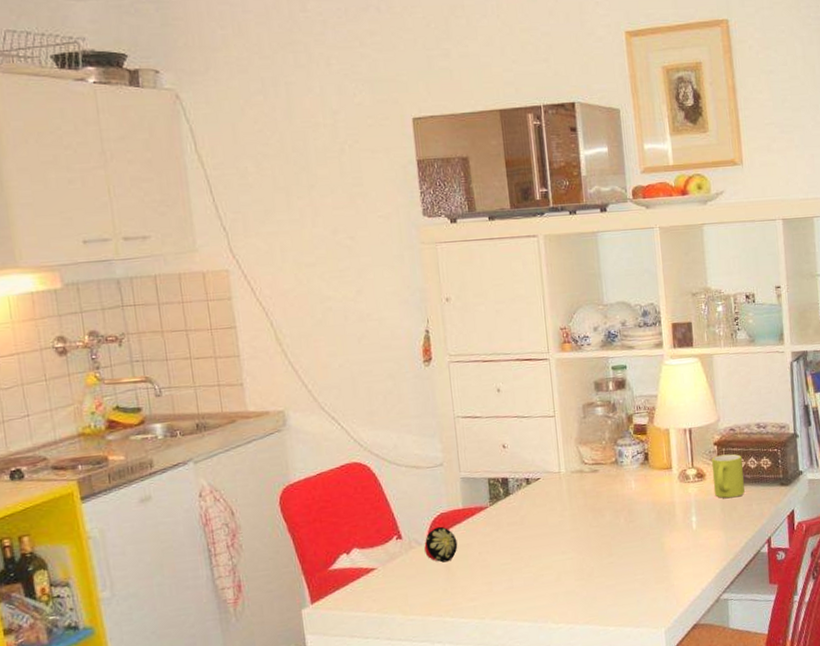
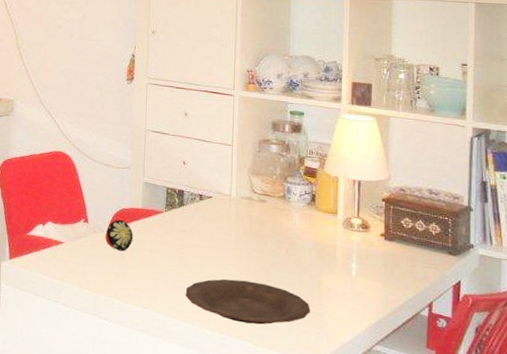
plate: none [524,559,657,607] -> present [185,279,310,325]
mug: present [712,453,745,499] -> none [377,211,411,256]

